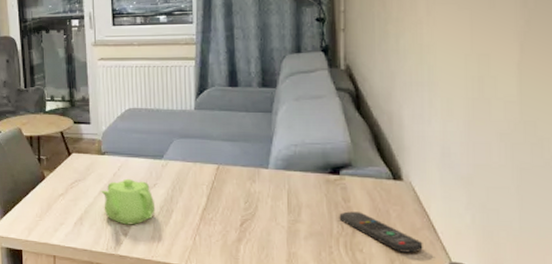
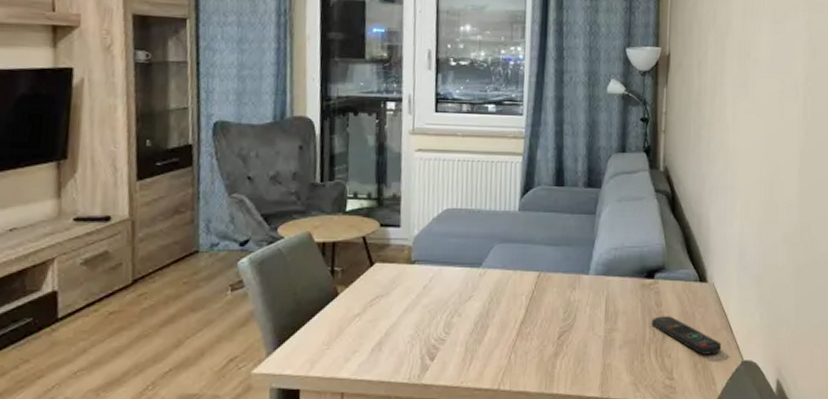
teapot: present [101,178,156,225] -> none [407,291,469,347]

